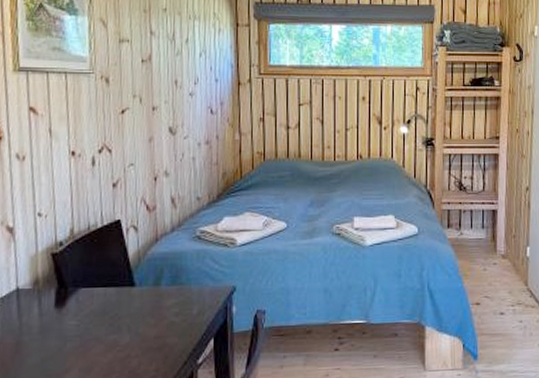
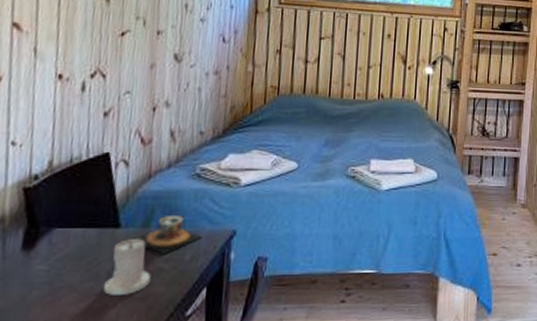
candle: none [126,296,165,346] -> present [104,239,151,295]
teacup: none [146,273,206,309] -> present [132,214,202,254]

